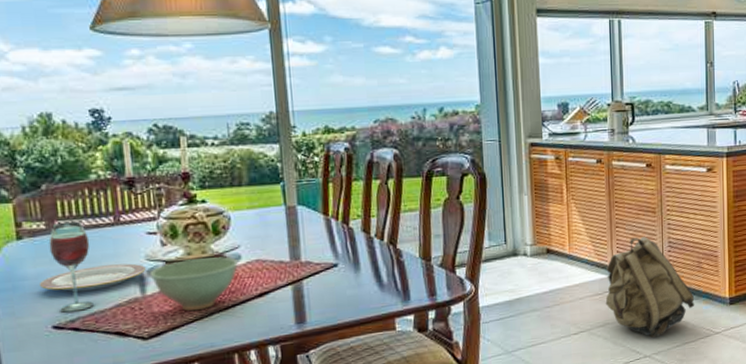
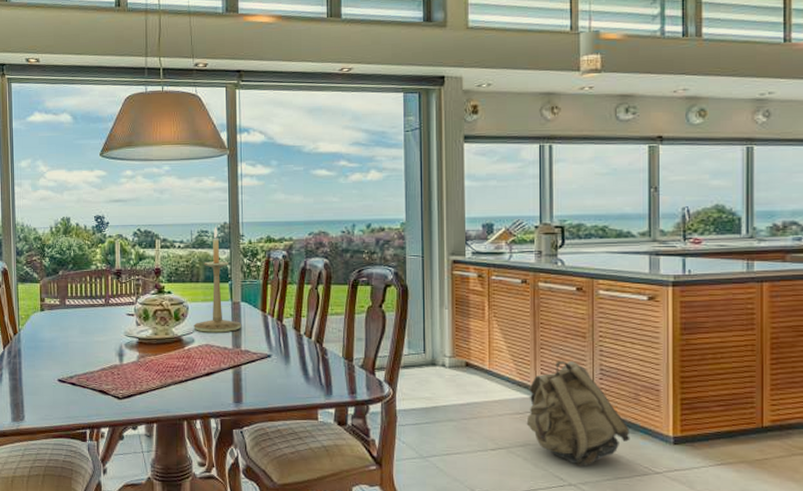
plate: present [38,263,146,292] -> none [52,337,124,356]
wineglass: present [48,221,94,313] -> none [60,300,88,370]
bowl: present [149,257,238,311] -> none [126,339,192,381]
candlestick: none [238,118,300,246] -> present [193,227,242,333]

